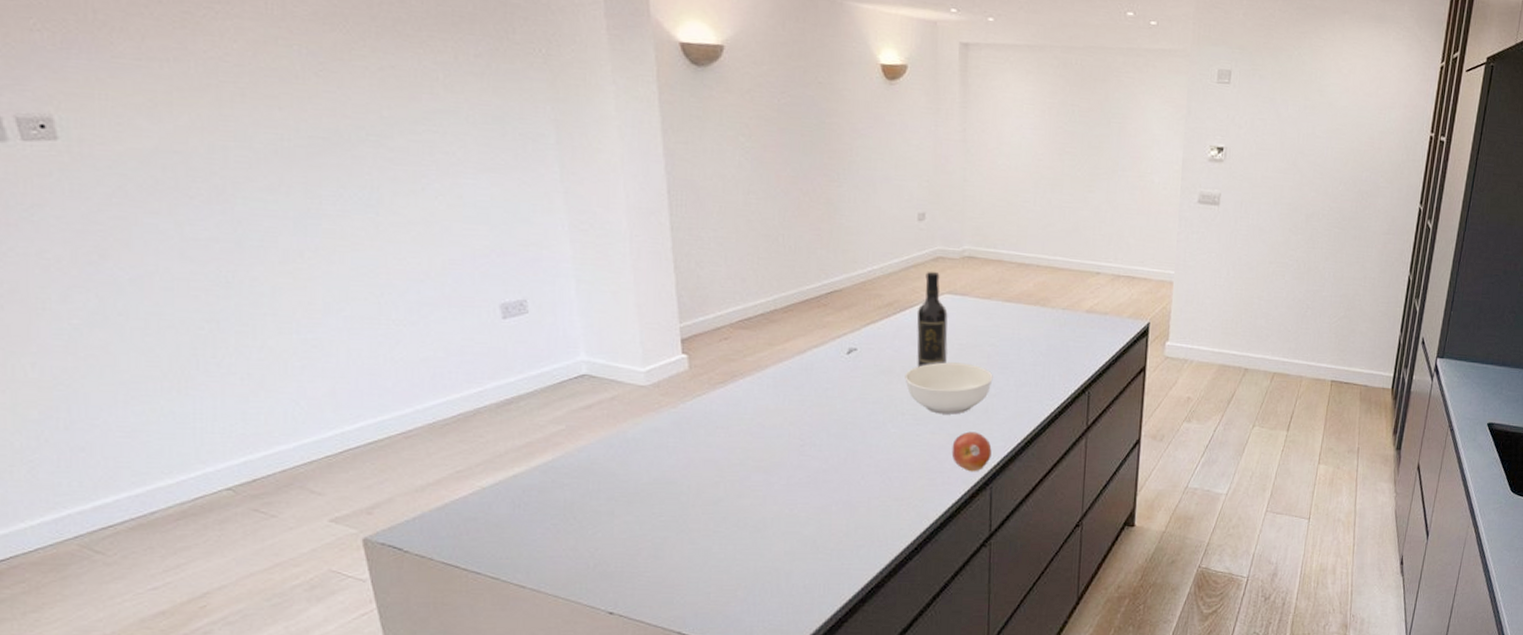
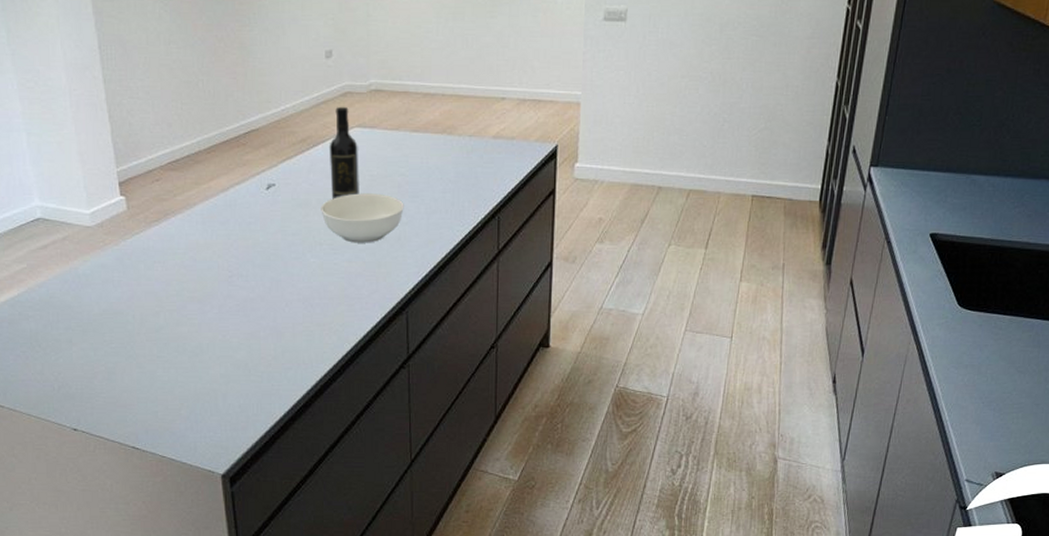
fruit: present [951,431,992,472] -> none [368,259,406,297]

